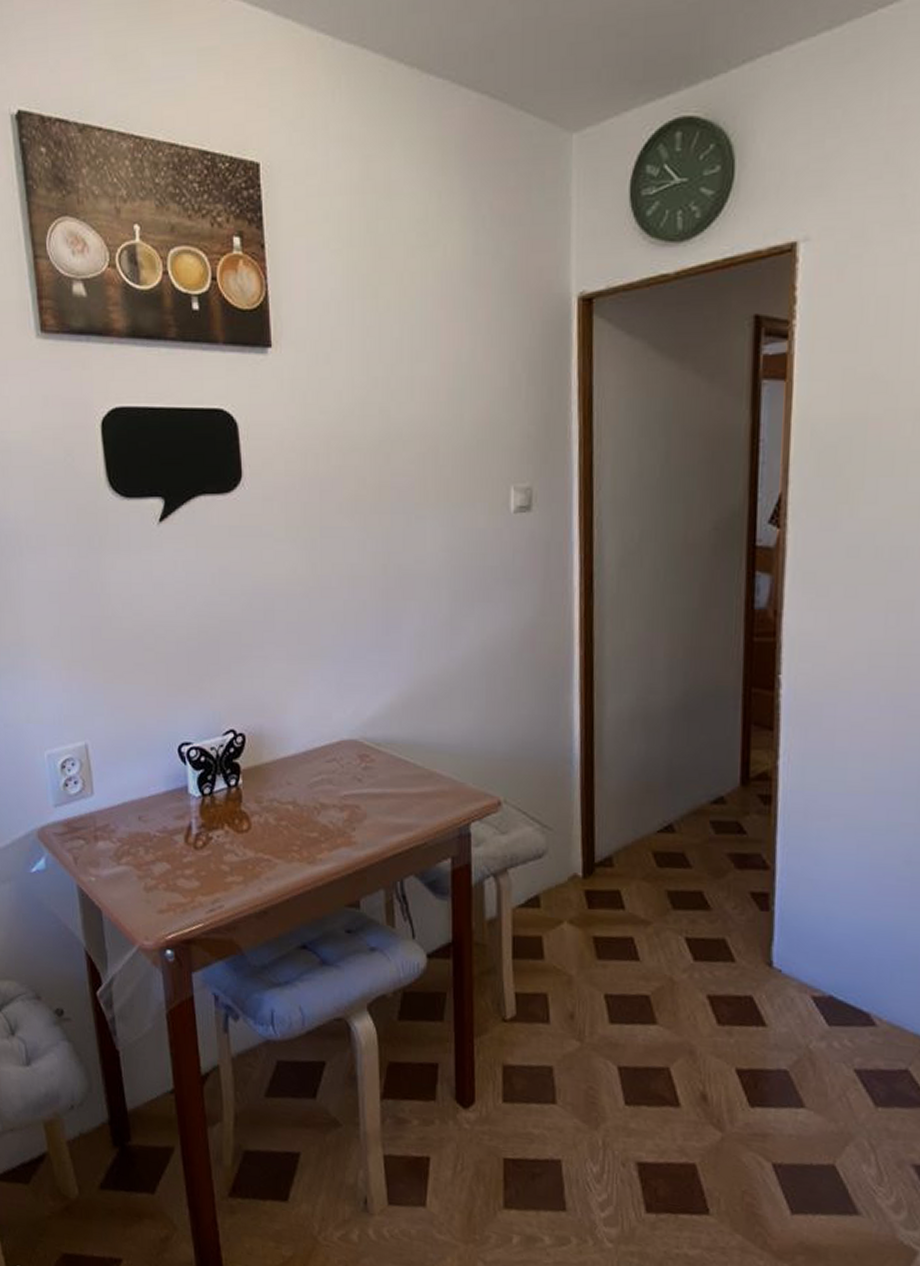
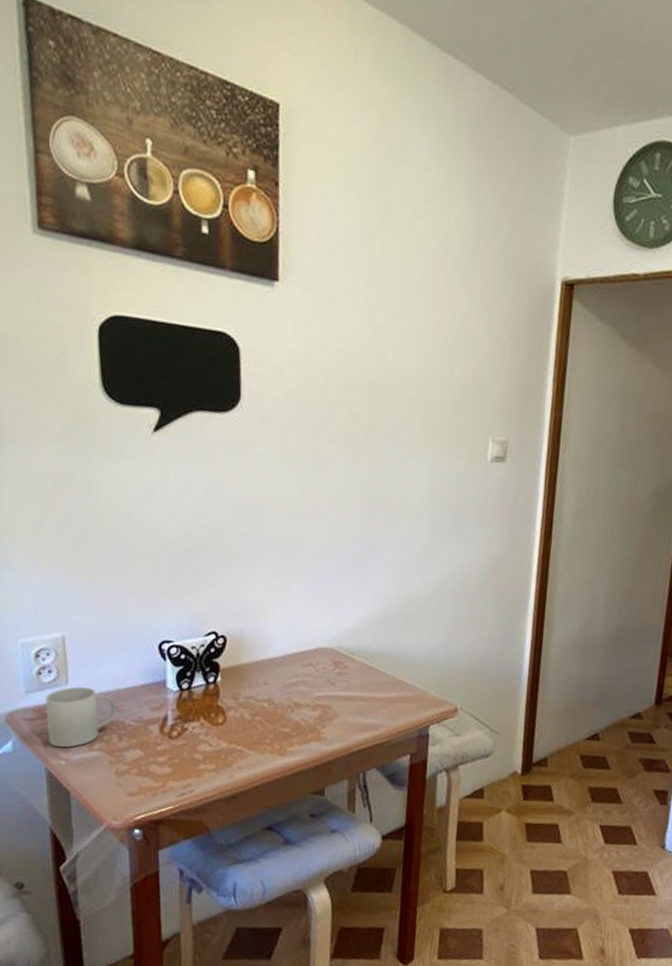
mug: none [73,797,141,863] -> present [45,686,117,748]

